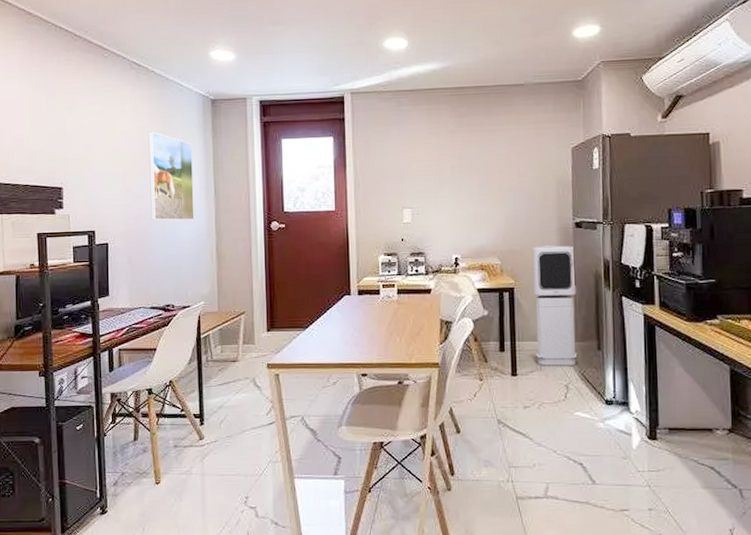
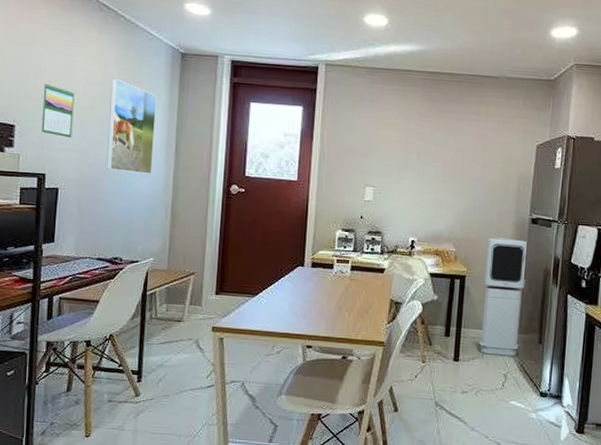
calendar: none [86,143,116,194] -> present [41,82,75,139]

